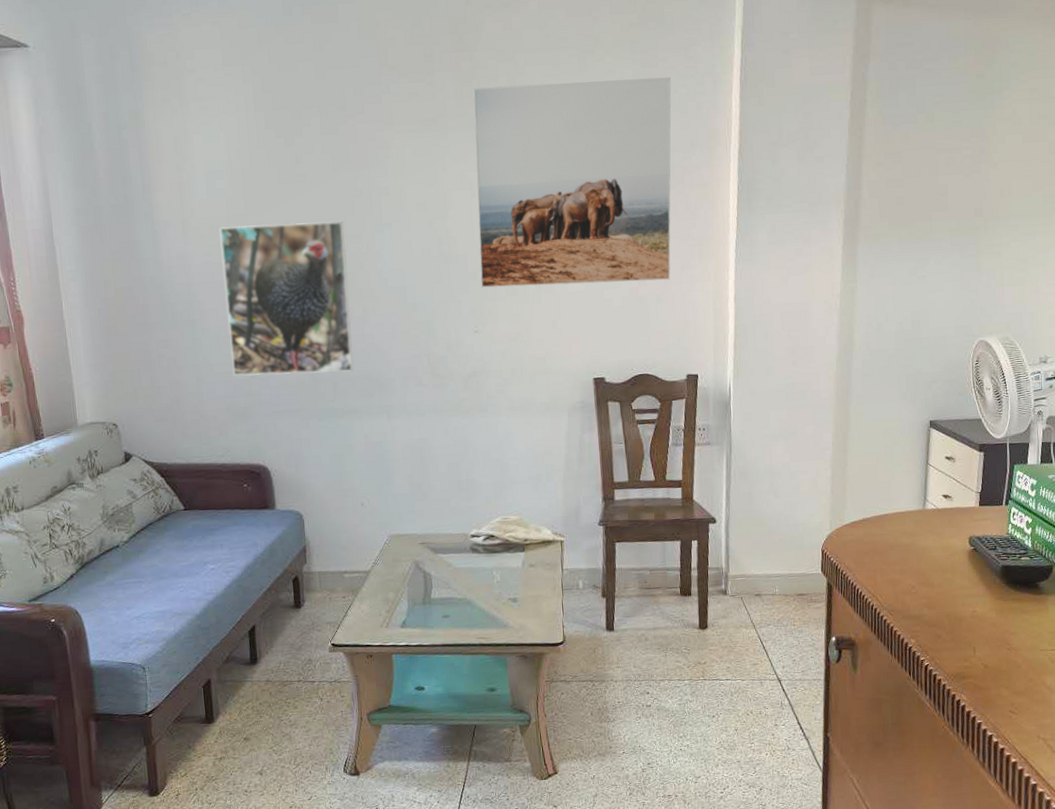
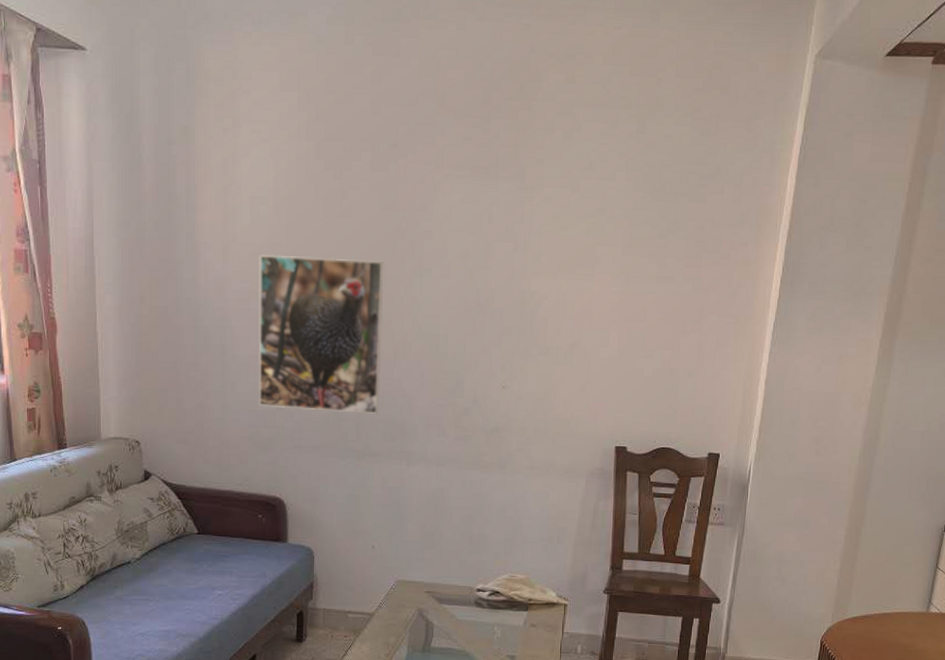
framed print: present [473,77,671,288] -> none [514,139,729,356]

